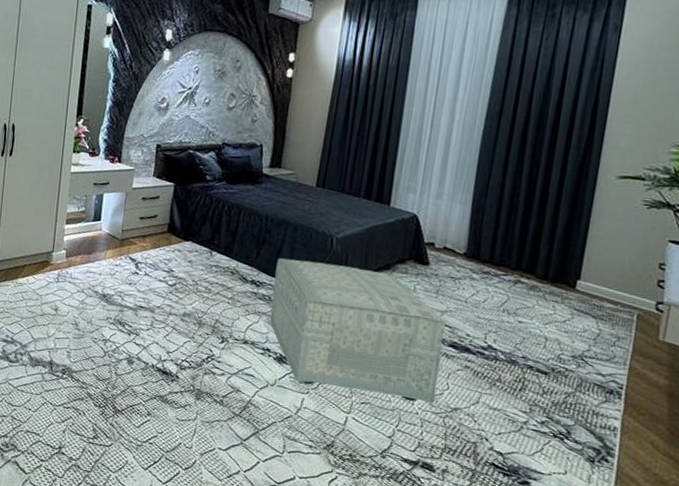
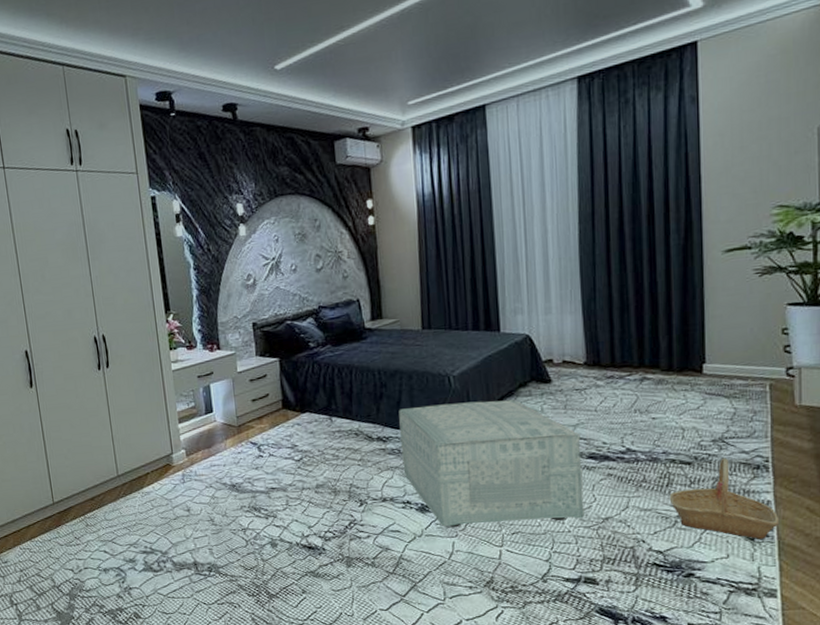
basket: none [519,375,623,464] -> present [669,457,780,539]

